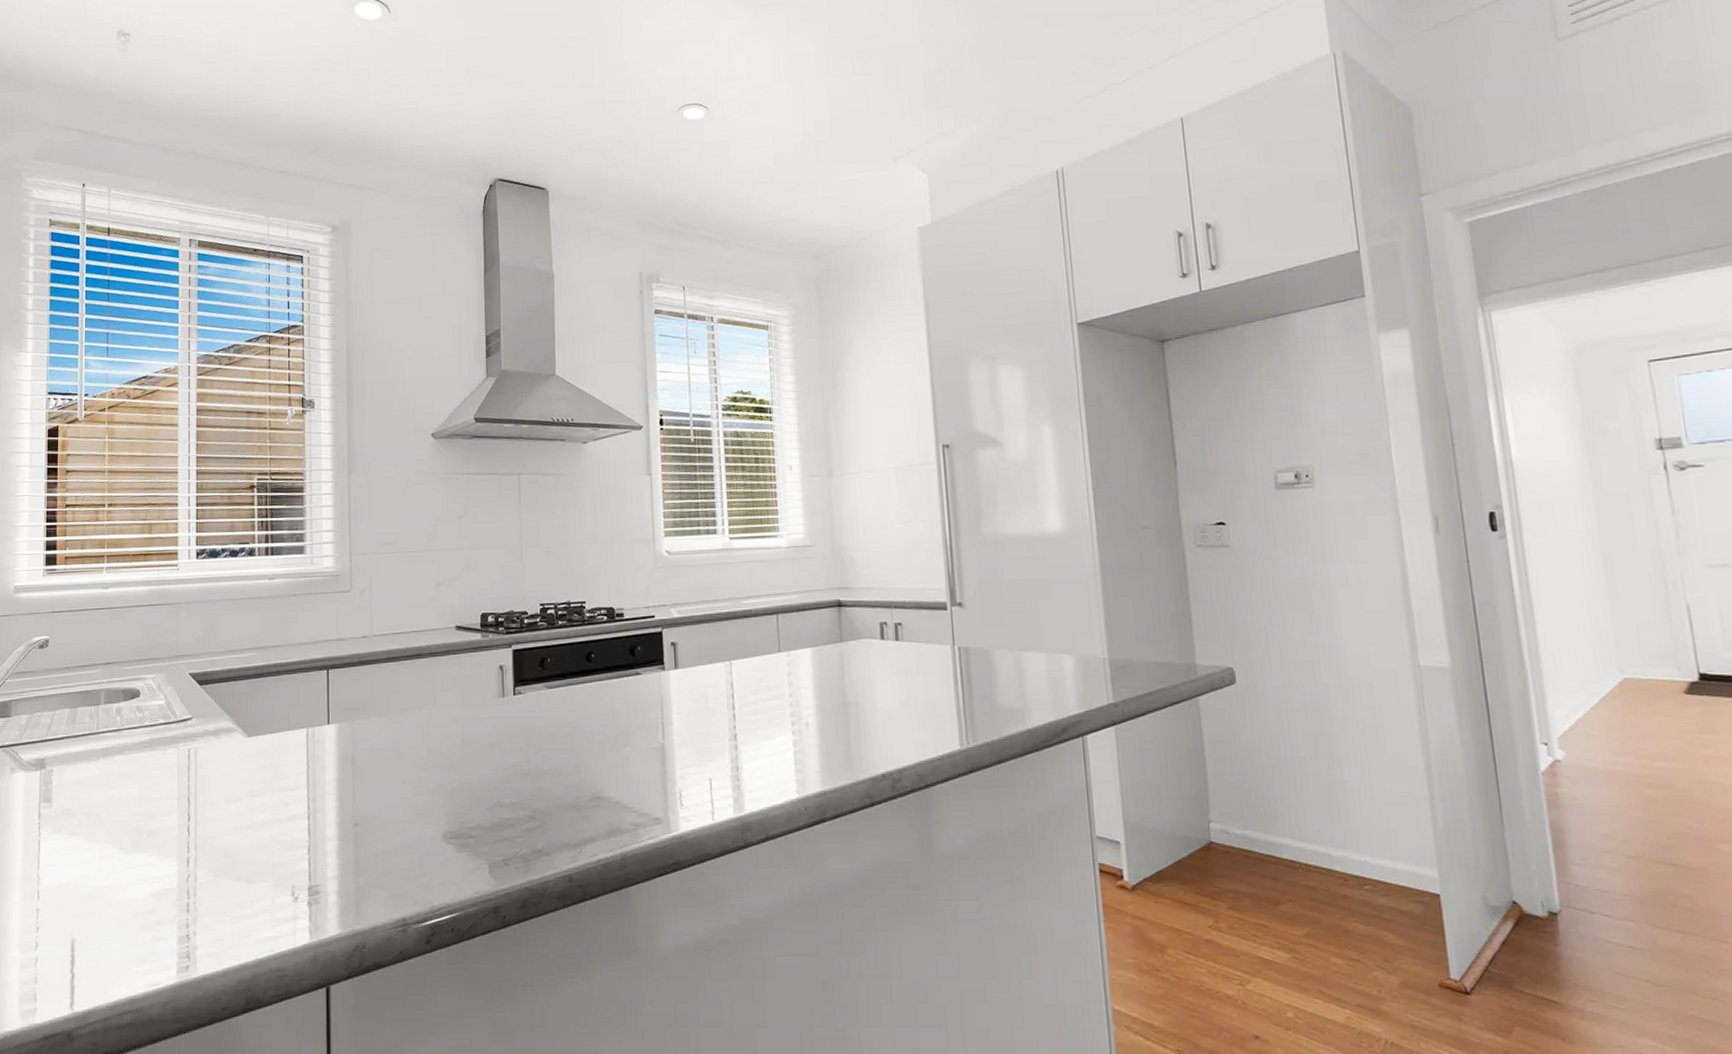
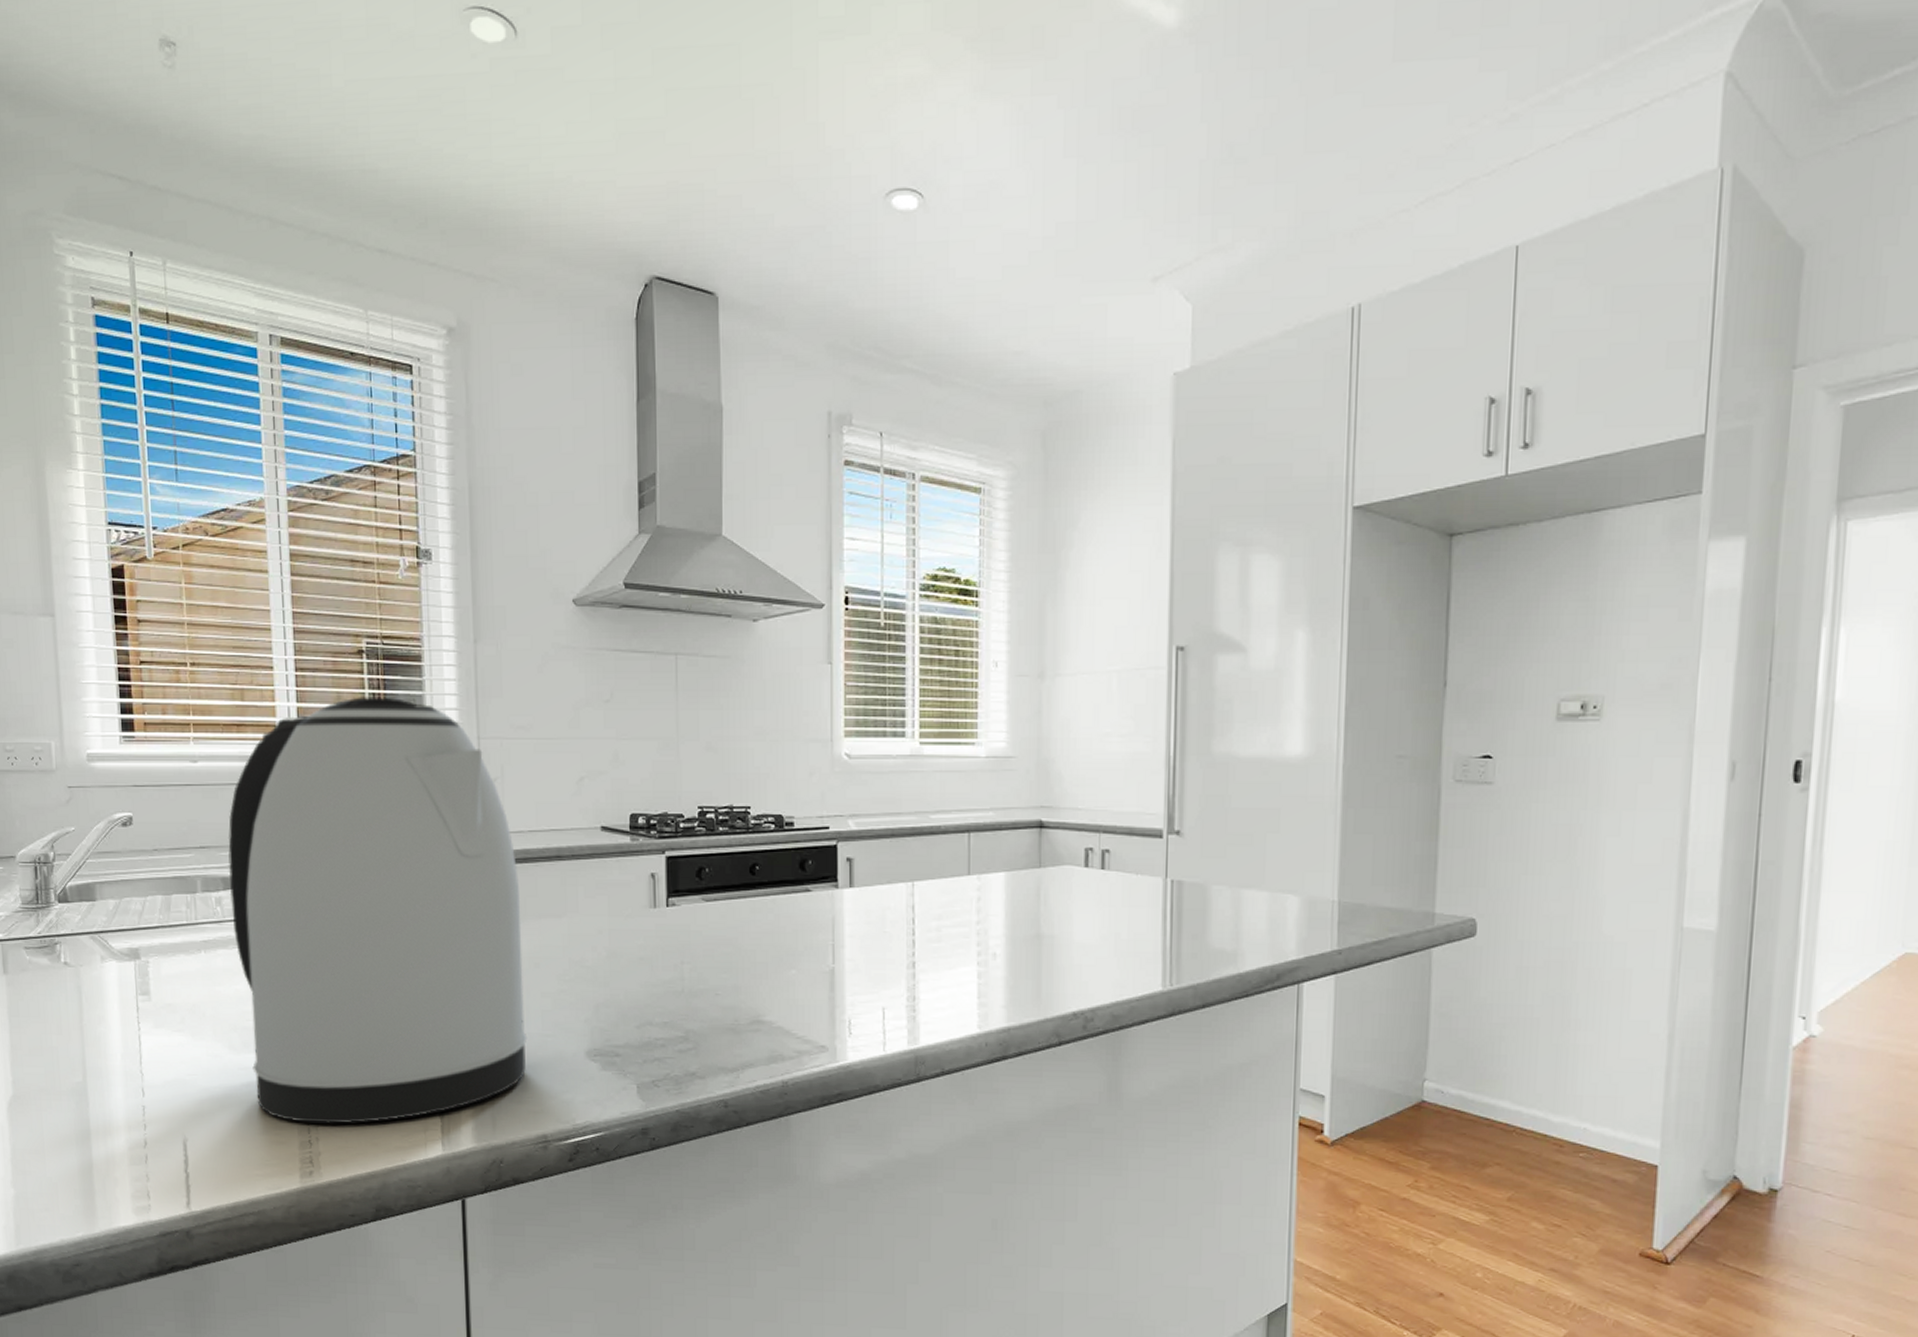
kettle: none [128,524,390,918] -> present [228,697,528,1124]

